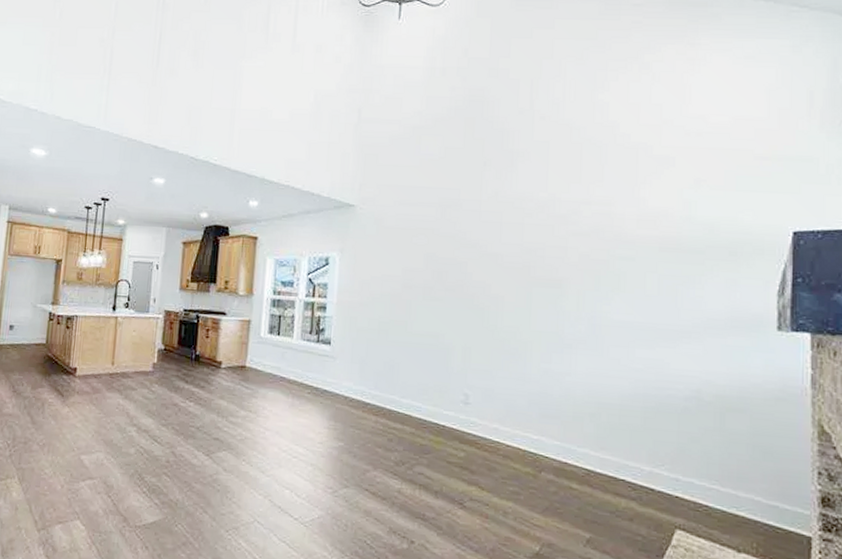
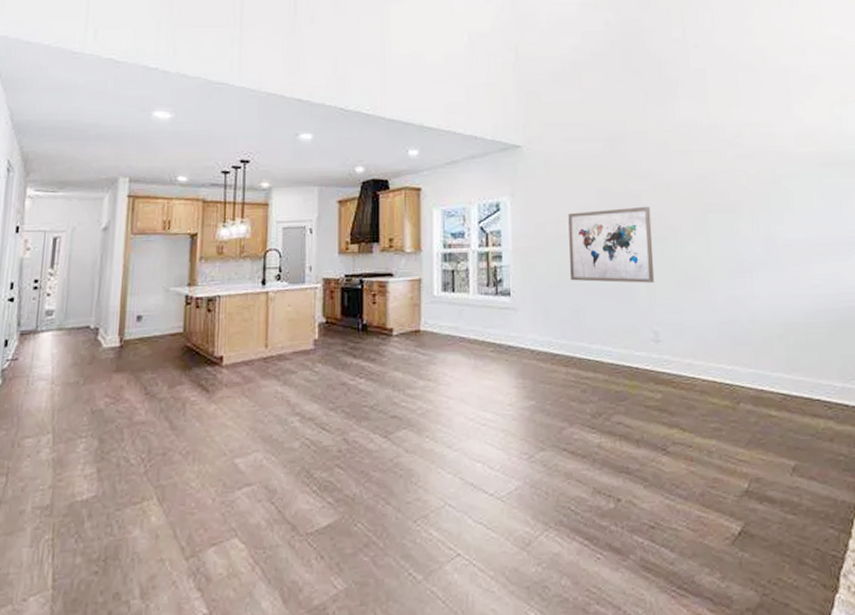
wall art: none [388,273,475,348] -> present [568,206,654,283]

